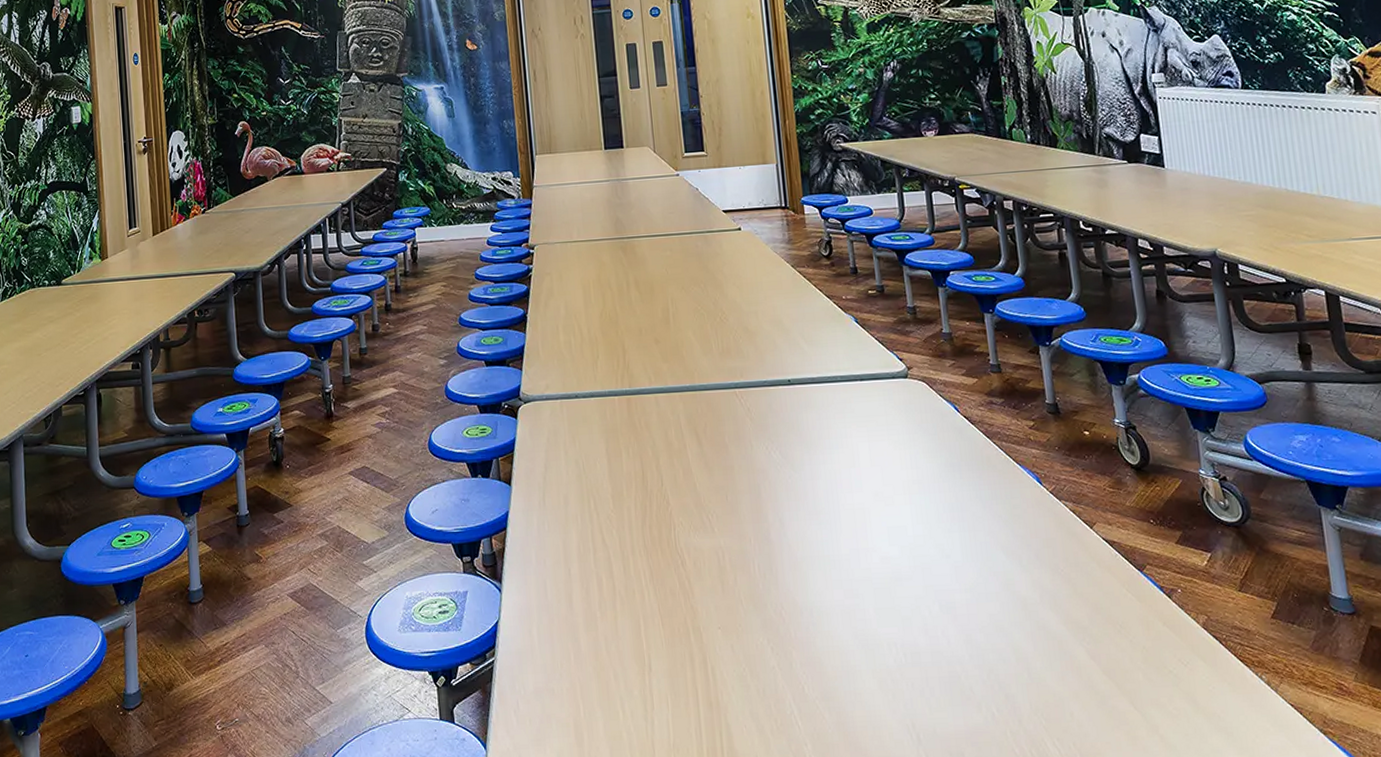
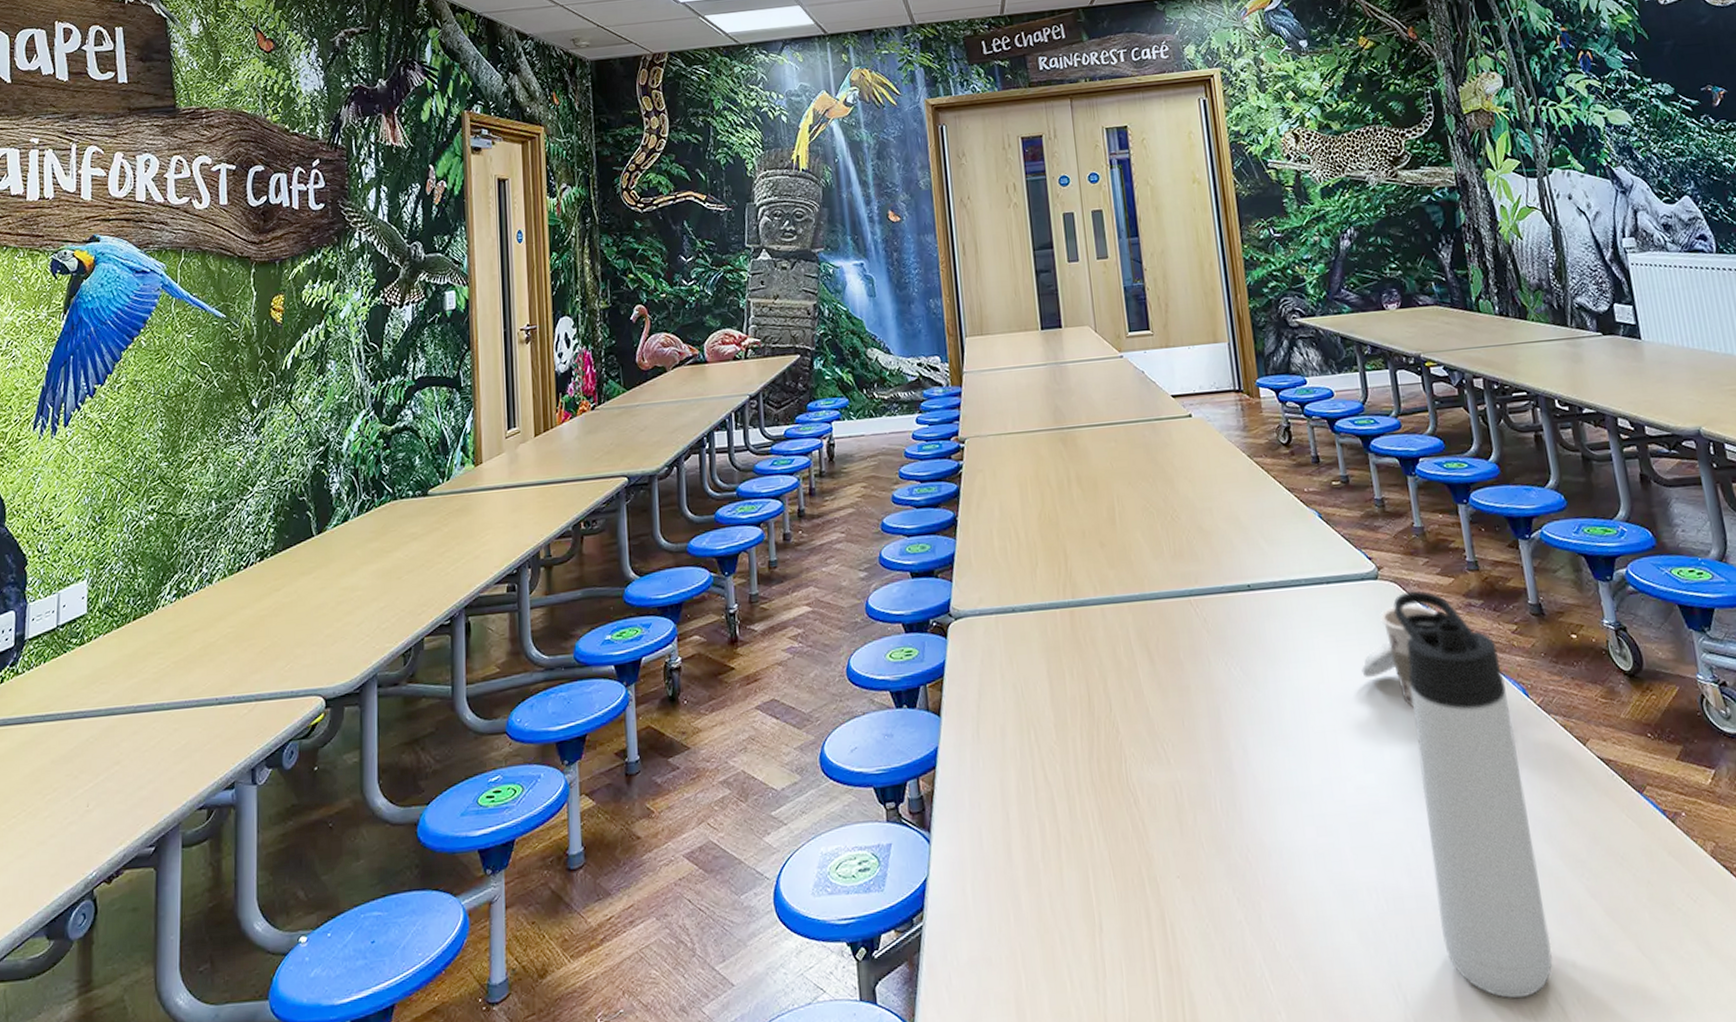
cup: none [889,401,961,490] -> present [1361,605,1437,707]
thermos bottle: none [921,389,1053,741] -> present [1393,591,1553,998]

